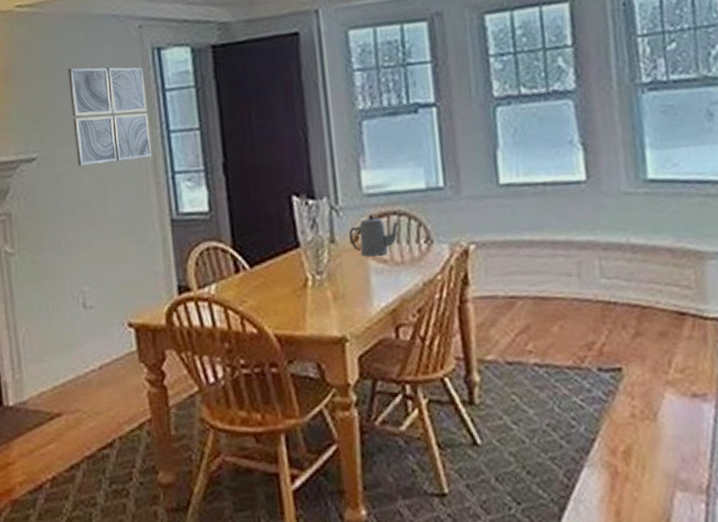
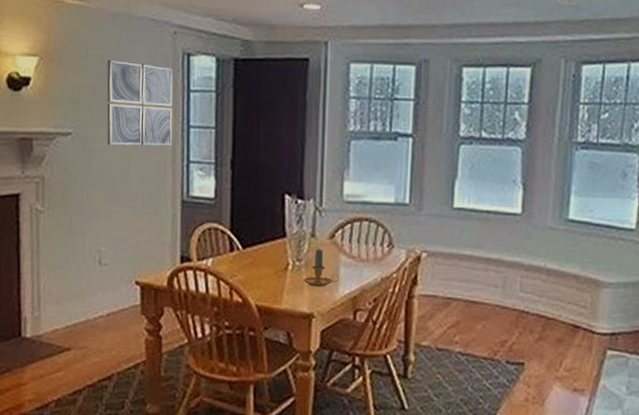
candle: none [328,255,372,304] -> present [303,248,339,287]
teapot: present [348,214,400,257] -> none [327,217,369,253]

